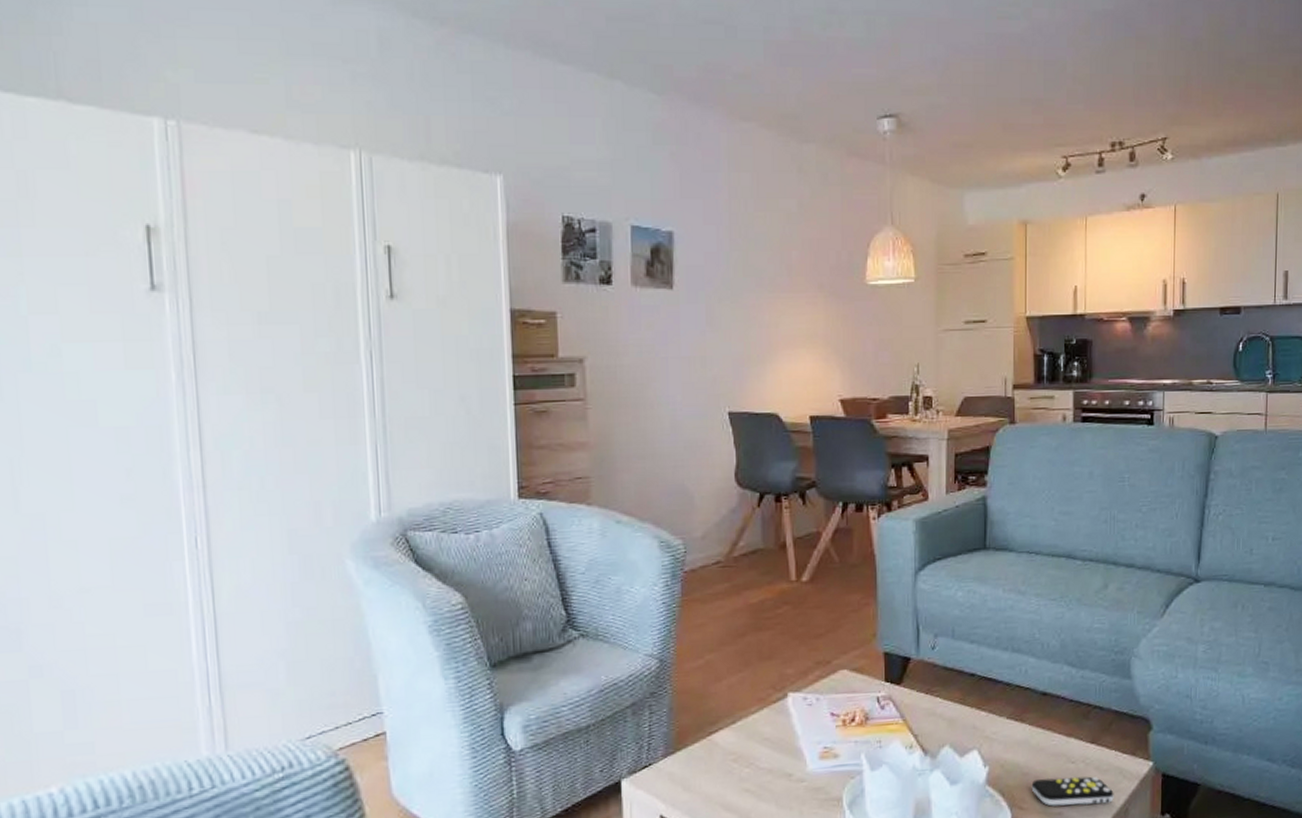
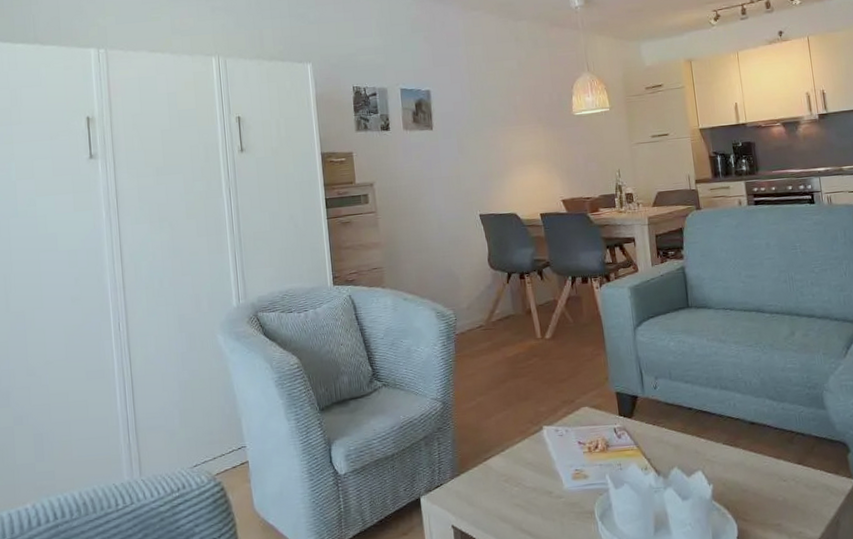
remote control: present [1031,776,1114,806] -> none [751,492,825,519]

